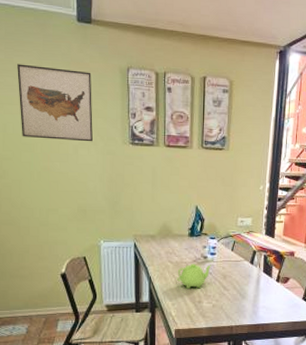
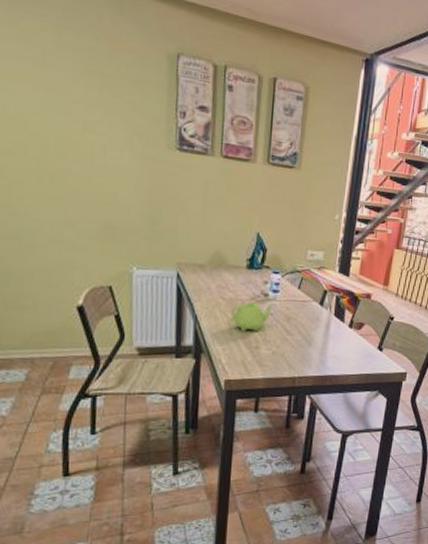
wall art: present [17,64,93,142] -> none [24,28,129,142]

